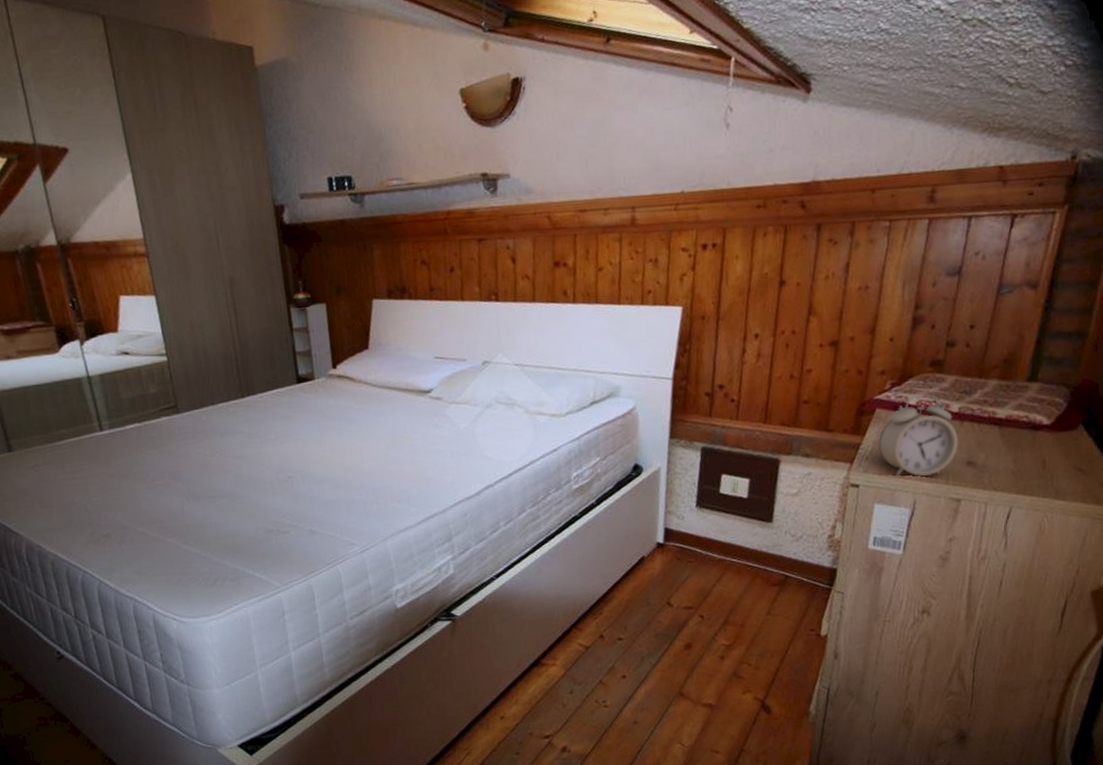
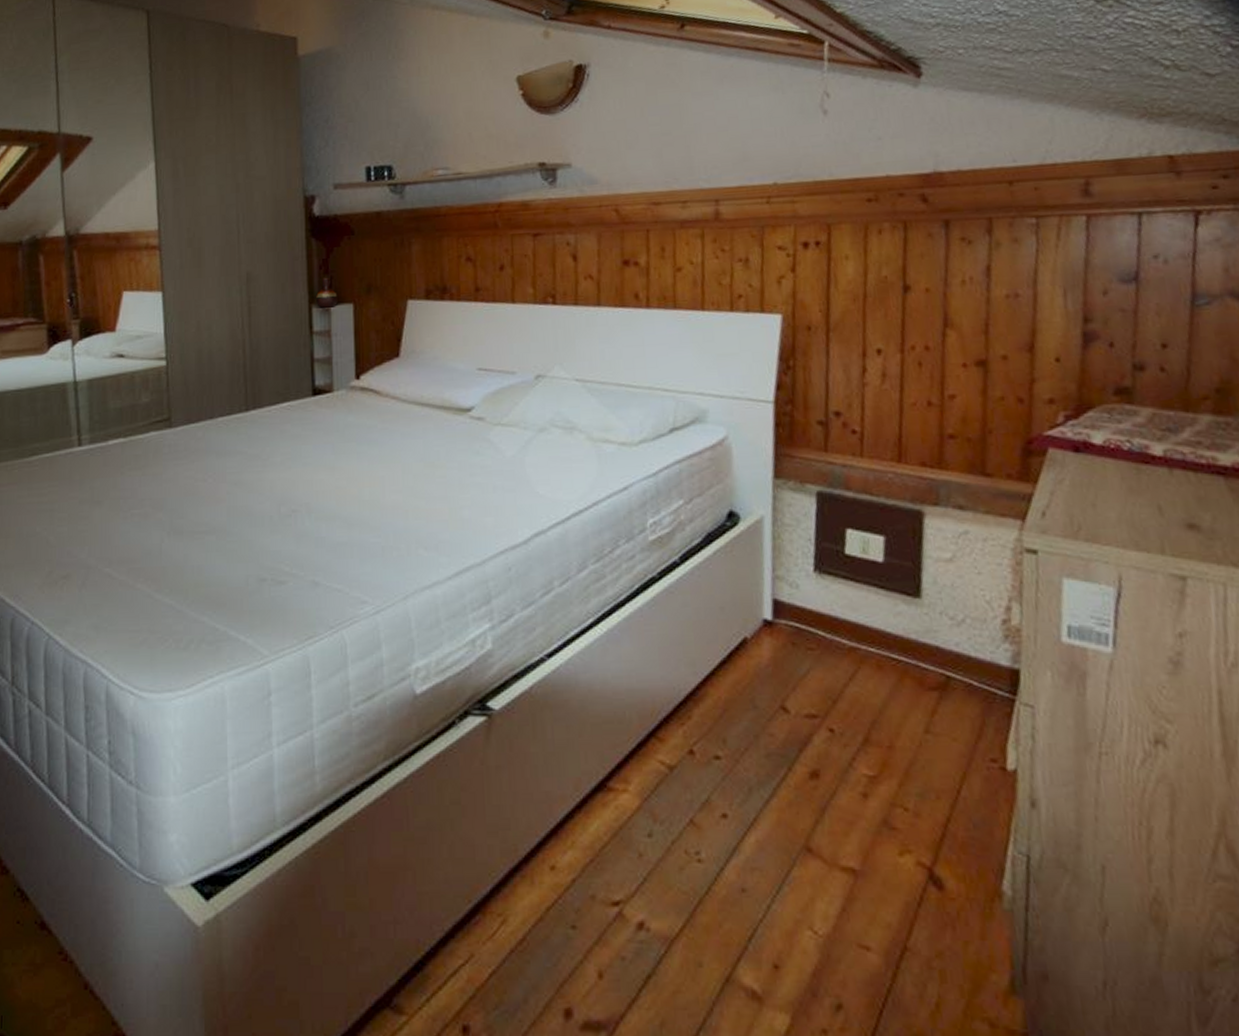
alarm clock: present [877,394,958,477] -> none [1056,430,1171,542]

